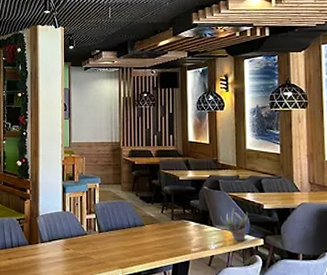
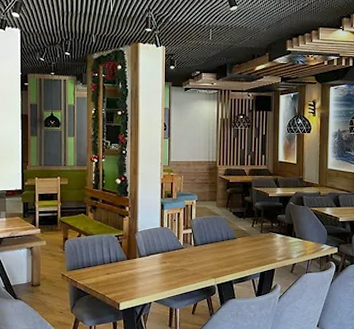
succulent plant: present [214,208,248,241] -> none [297,221,326,250]

